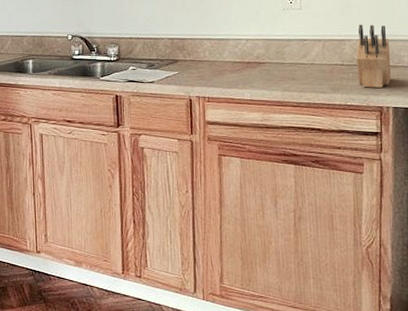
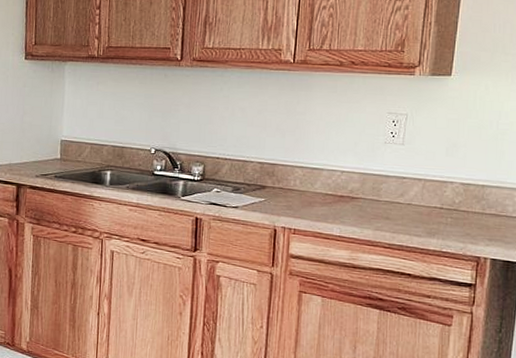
knife block: present [356,24,391,88] -> none [457,166,495,237]

